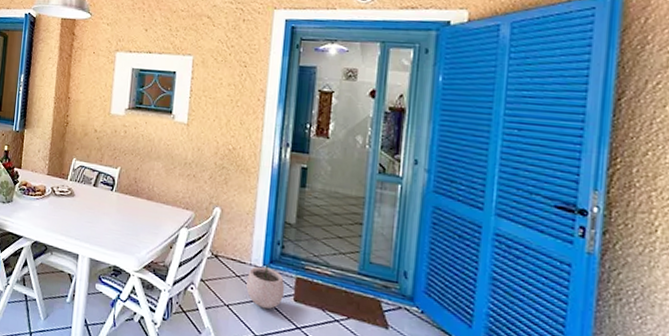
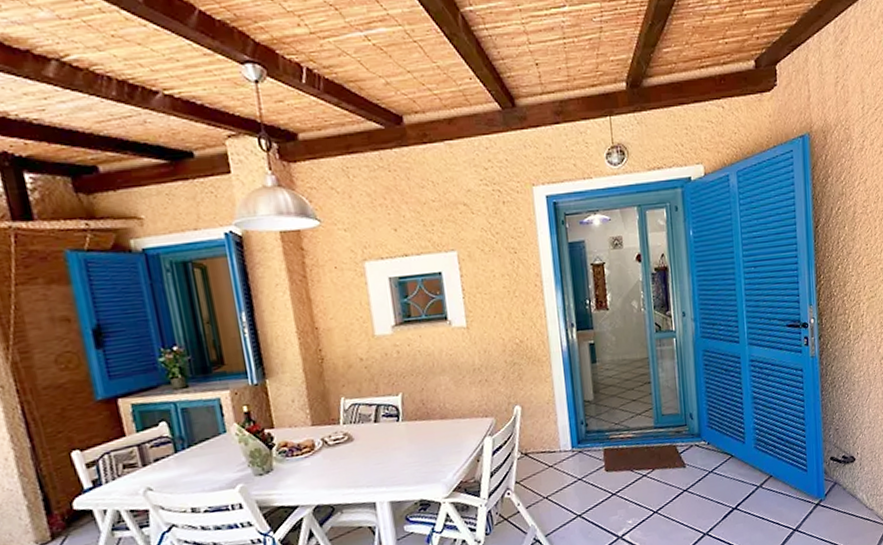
plant pot: present [246,261,285,309] -> none [559,443,597,489]

